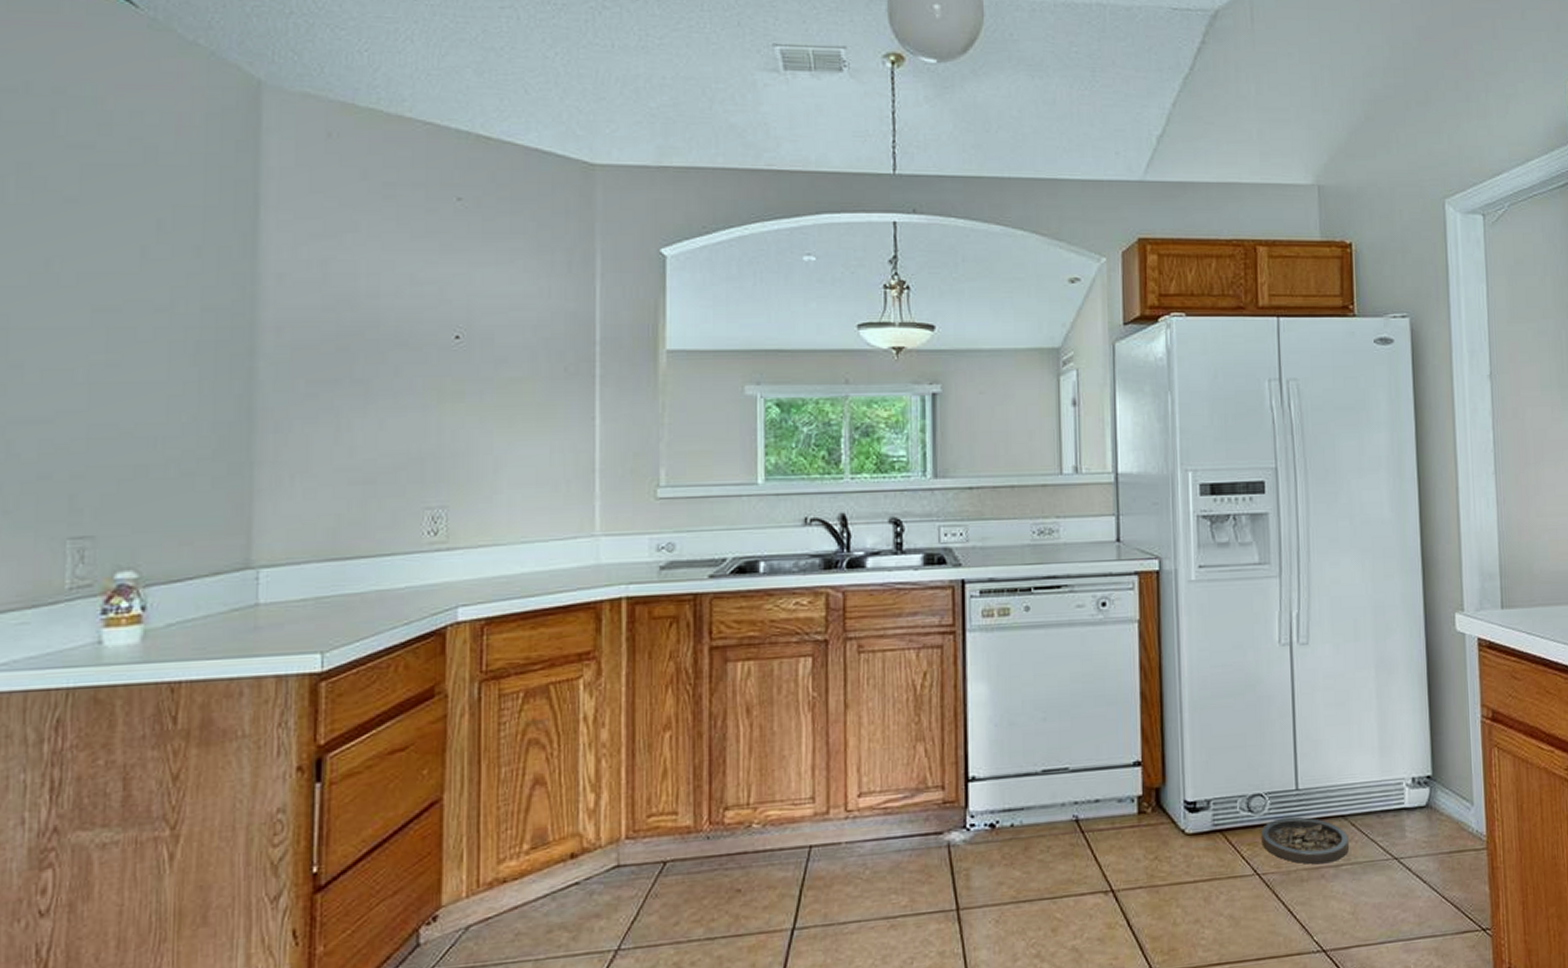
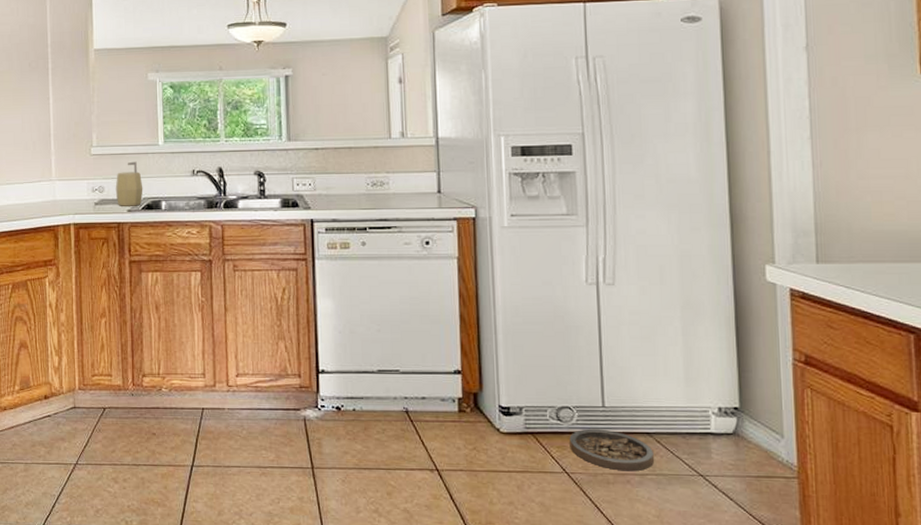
soap dispenser: none [692,507,733,571] -> present [115,161,143,206]

